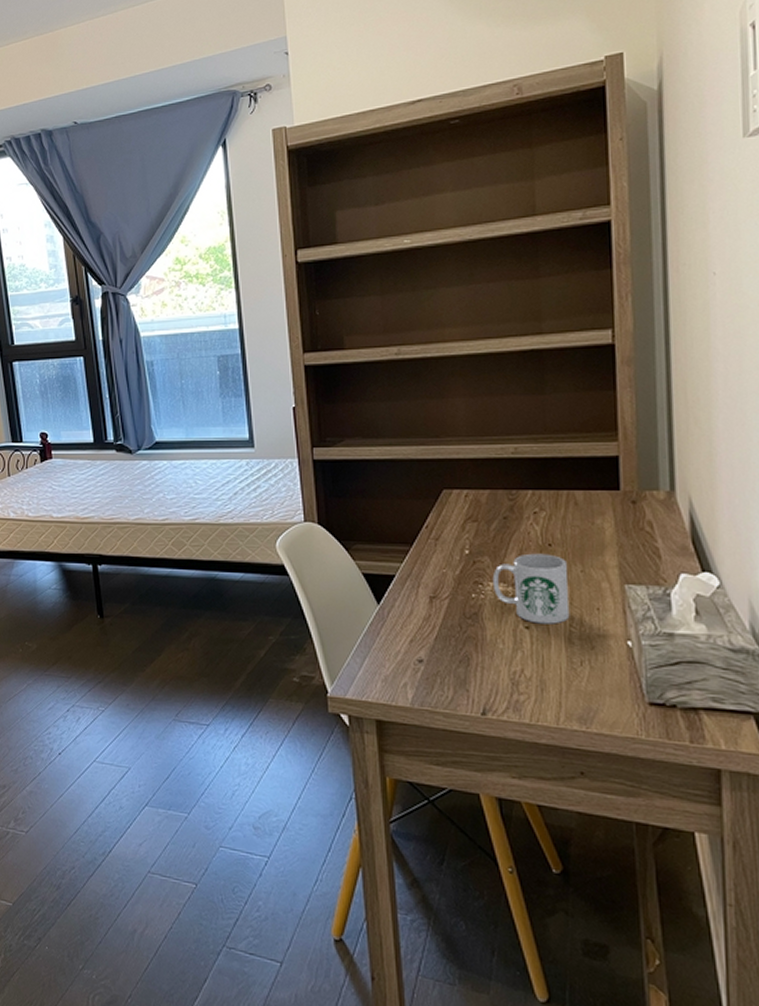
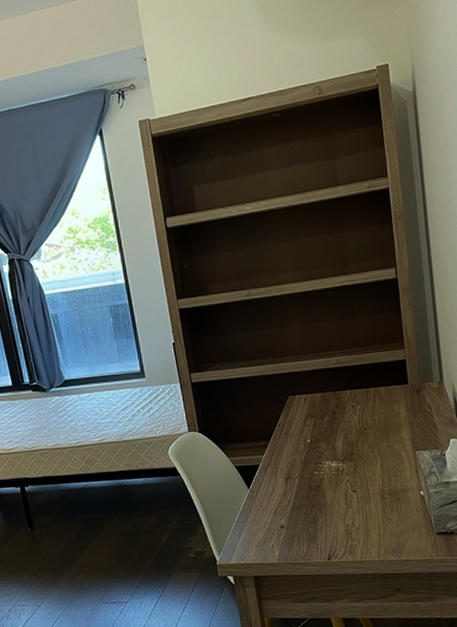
mug: present [492,553,570,624] -> none [327,435,382,488]

